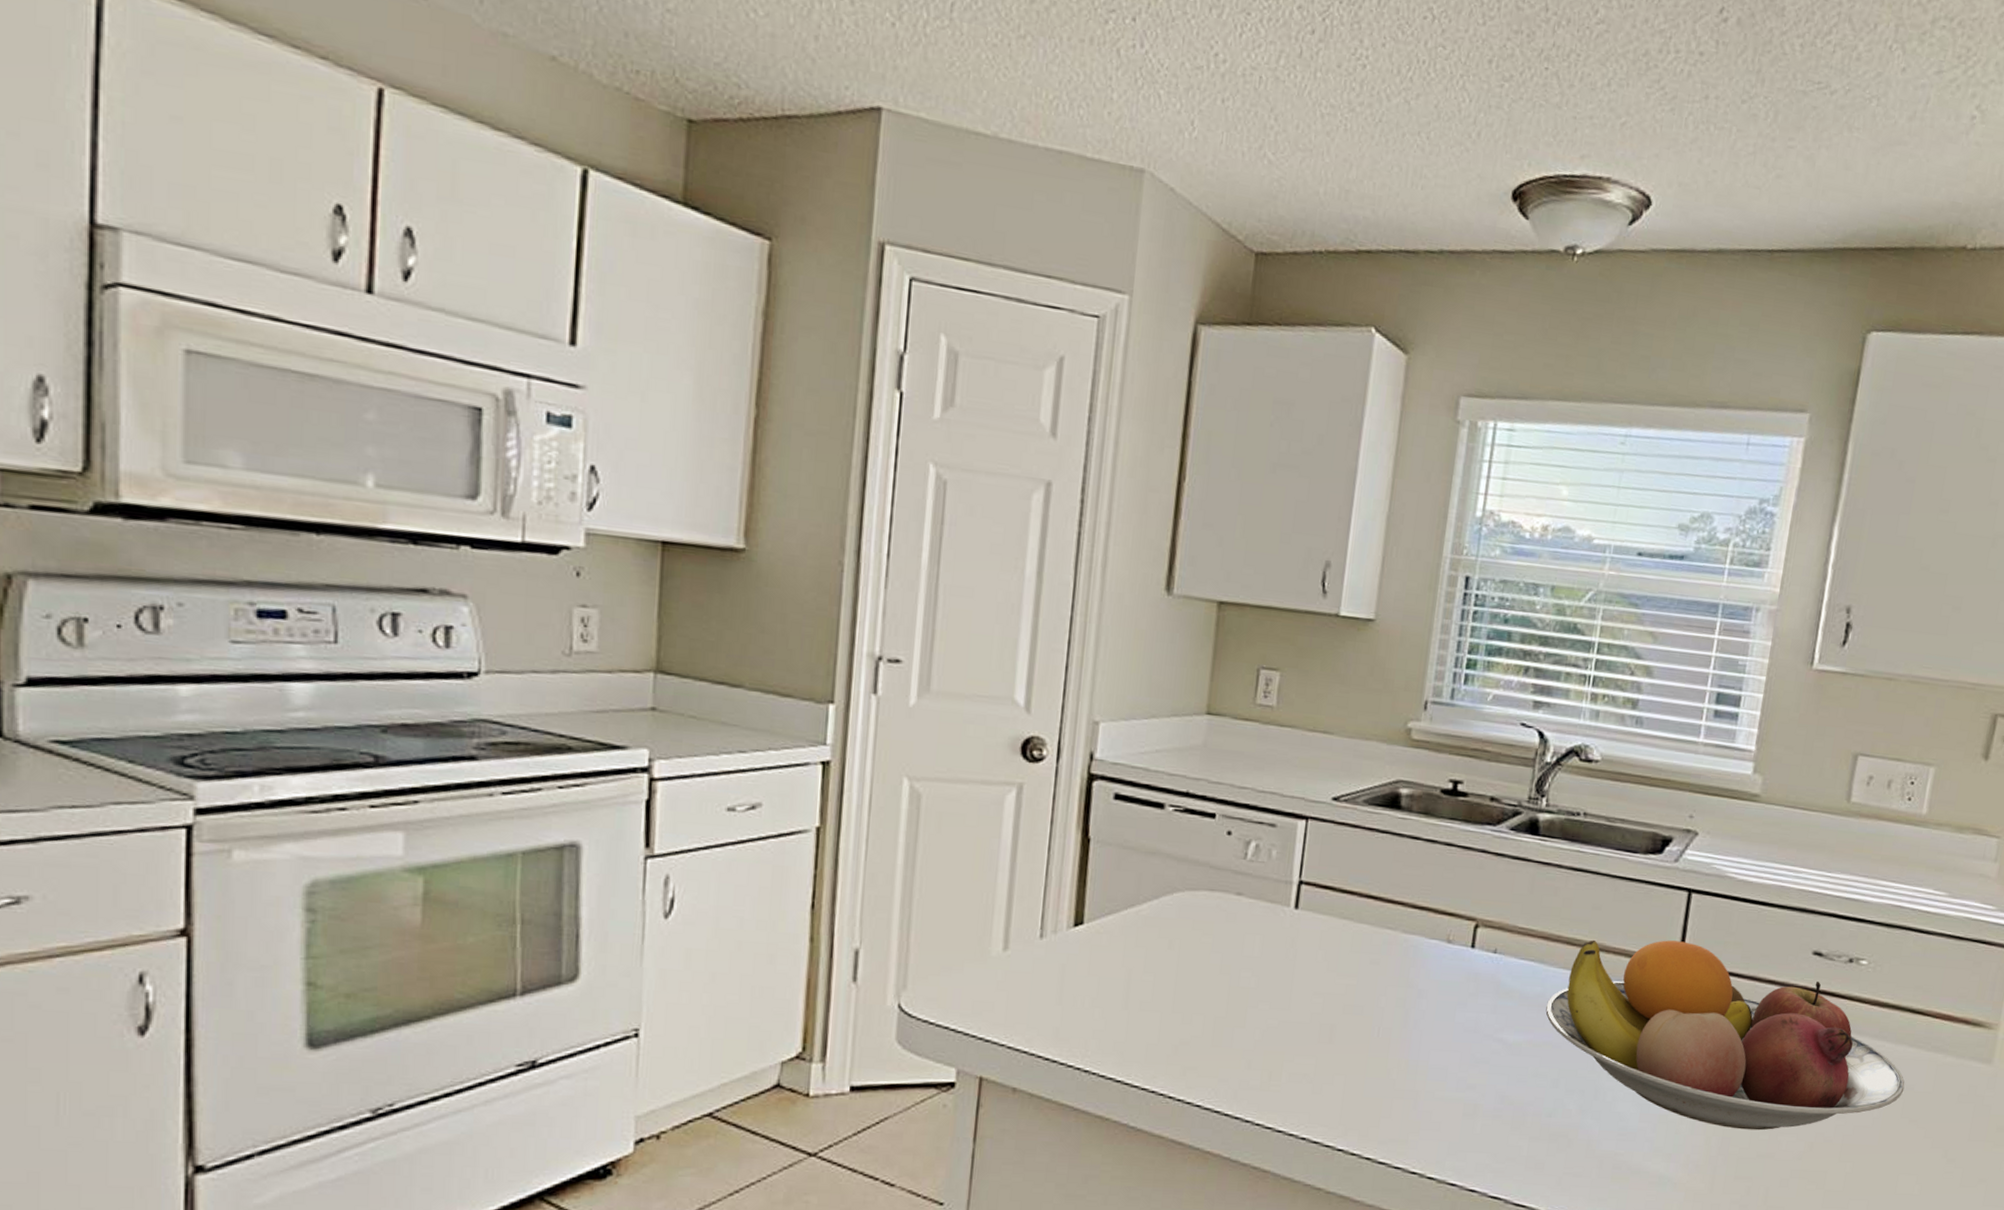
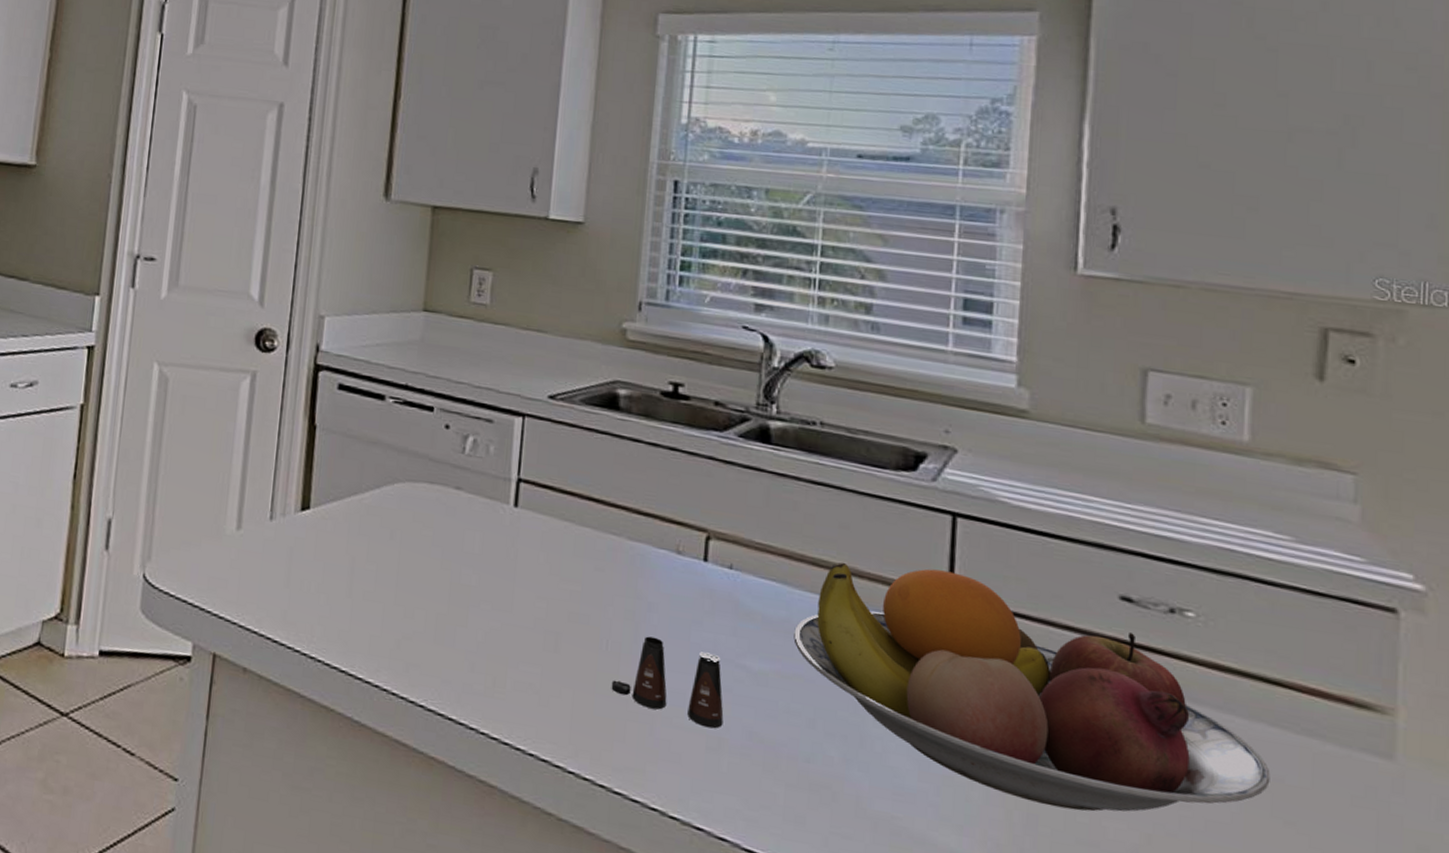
salt shaker: none [1380,1020,1481,1097] -> present [611,636,724,729]

